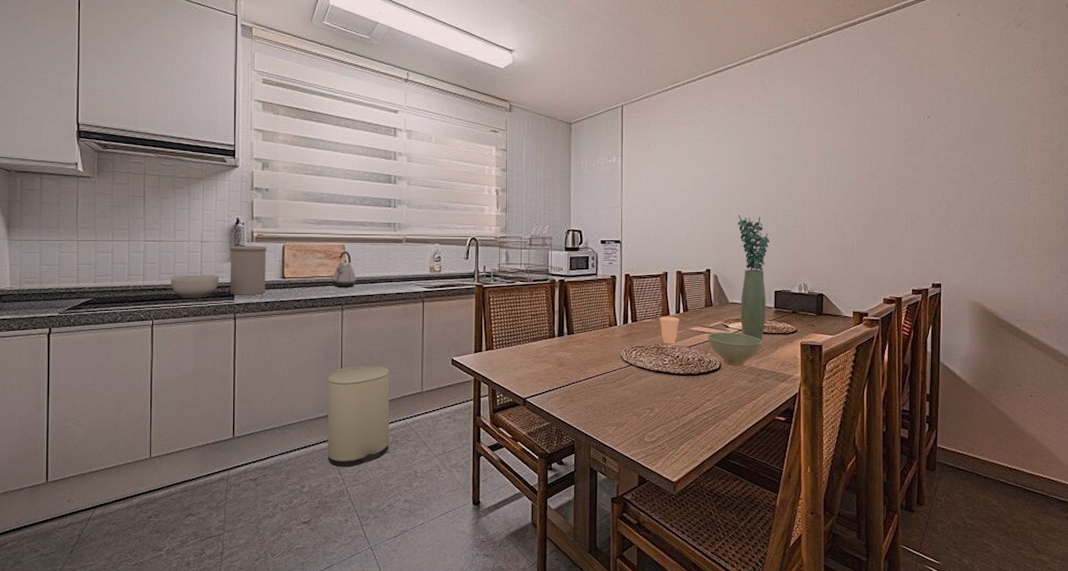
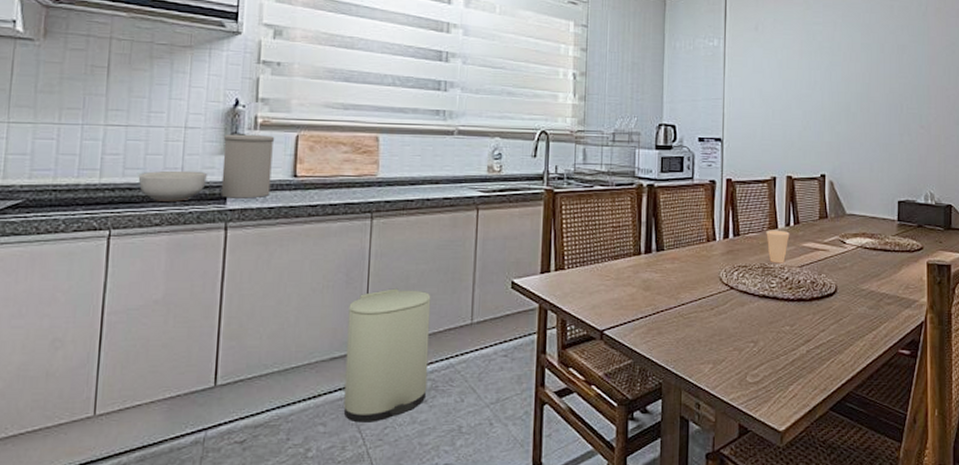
kettle: present [332,250,357,287] -> none [360,143,393,190]
bowl: present [708,332,763,366] -> none [822,248,884,290]
vase: present [737,214,770,342] -> none [856,111,892,260]

